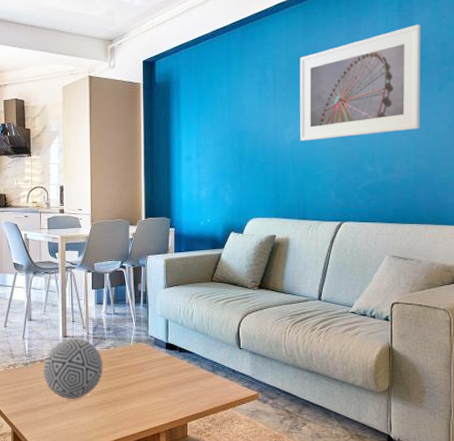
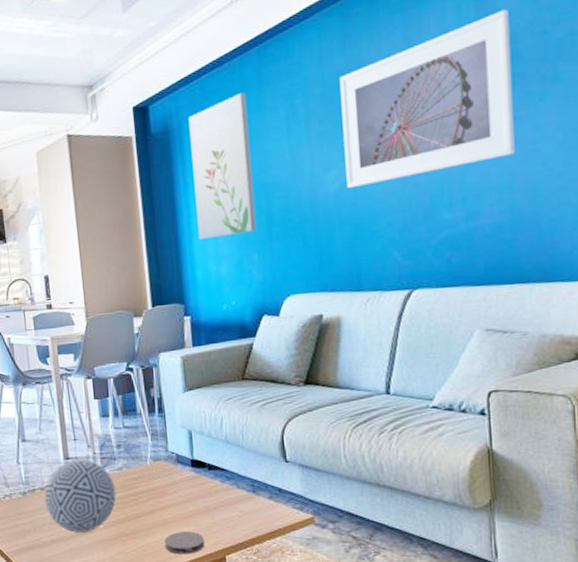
coaster: none [139,401,172,420] -> present [164,531,205,554]
wall art: none [185,59,231,169] -> present [188,92,257,240]

